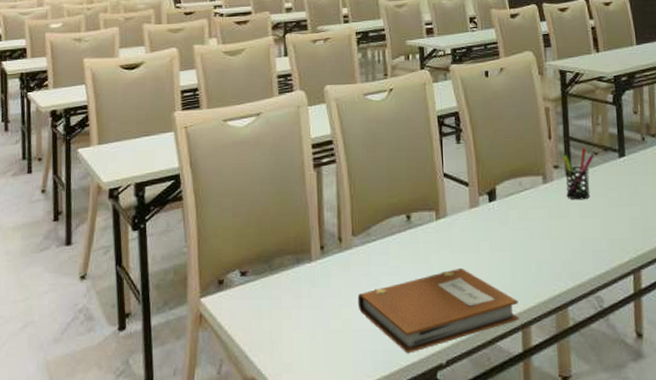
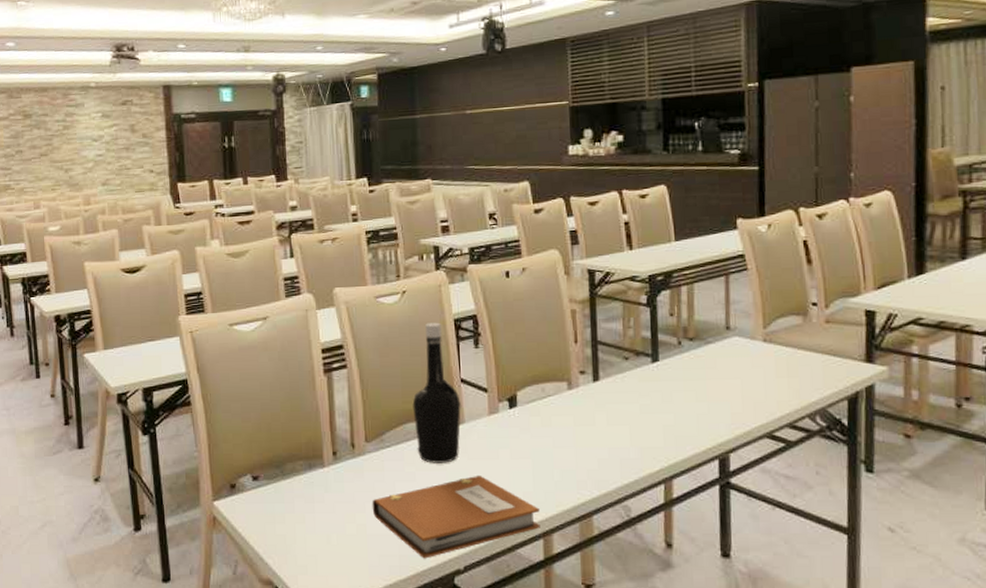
bottle: none [398,119,444,257] -> present [412,322,461,463]
pen holder: present [563,147,594,200] -> none [590,352,624,407]

